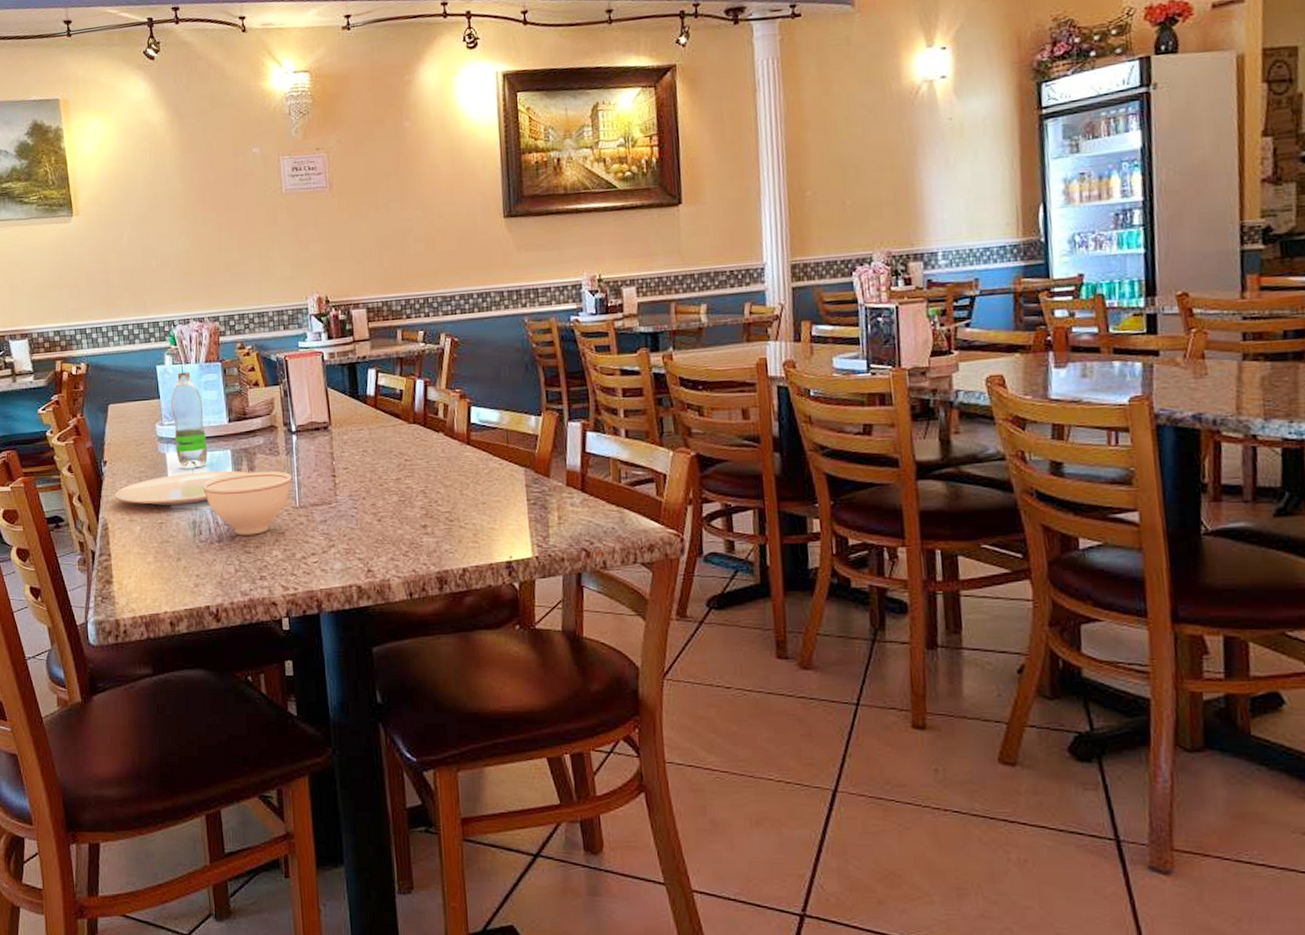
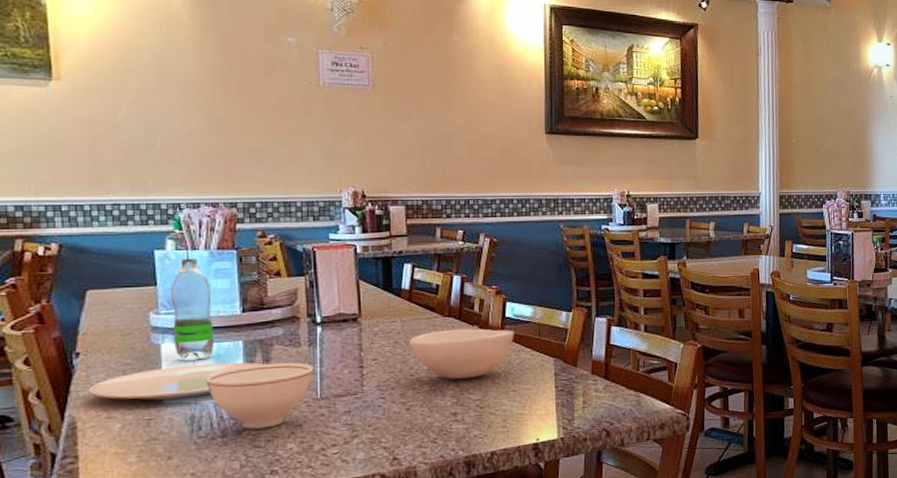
soup bowl: none [376,435,482,490] -> present [408,328,515,380]

